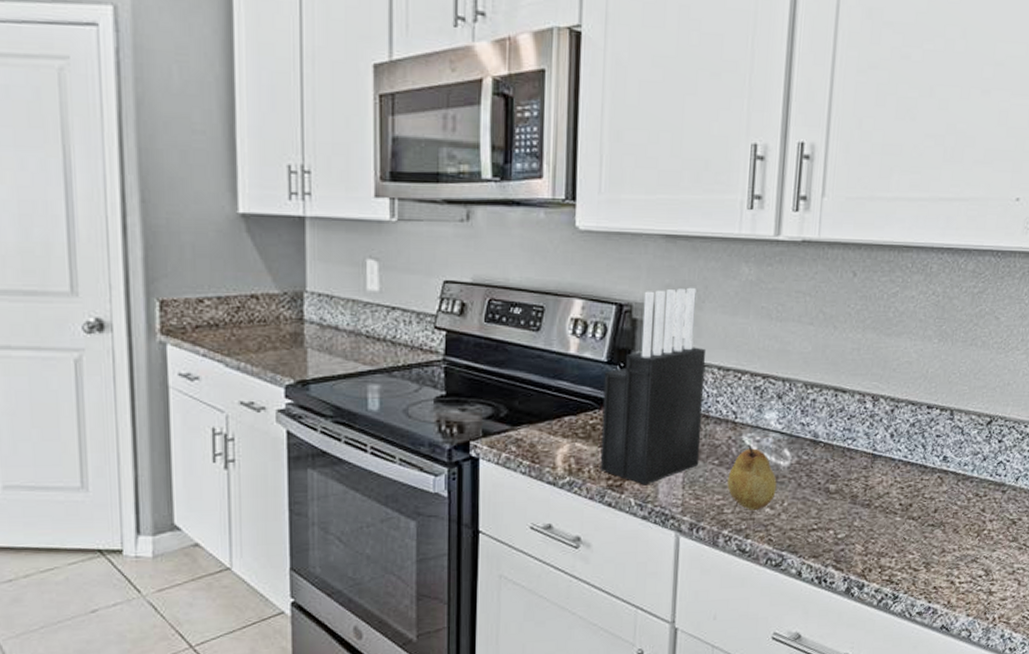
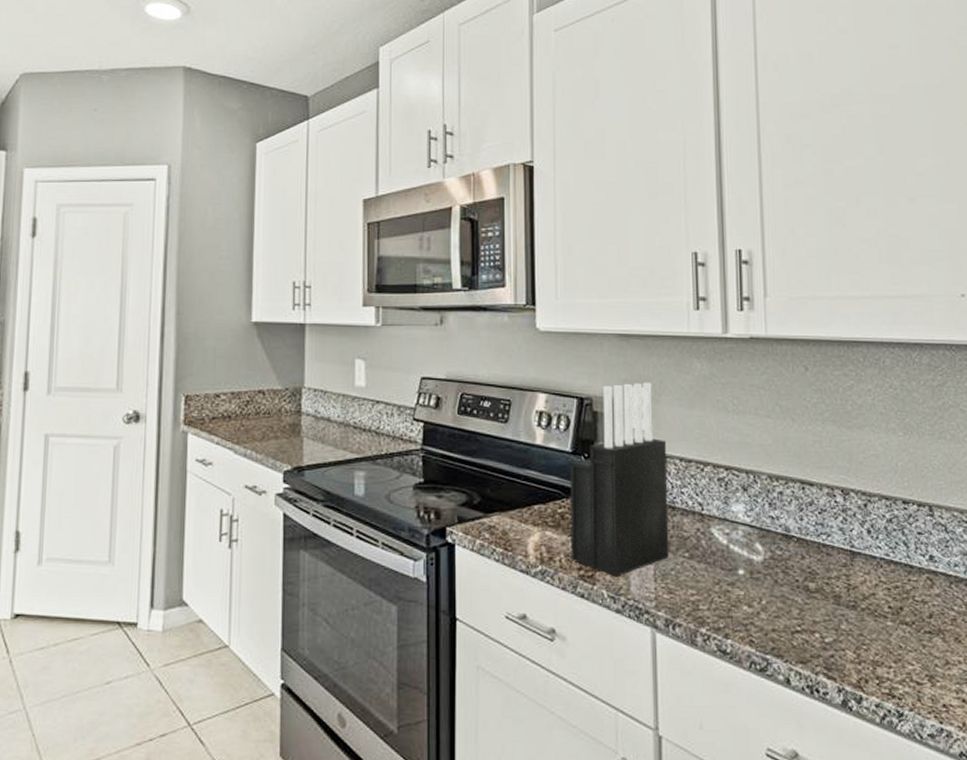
fruit: present [727,444,777,510] -> none [700,537,752,607]

